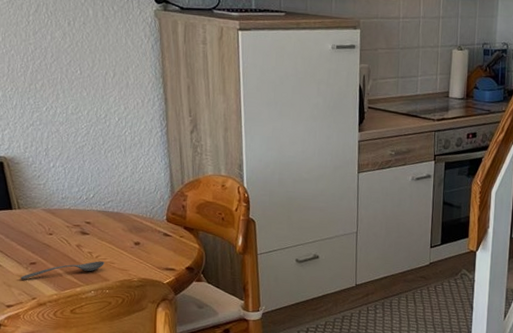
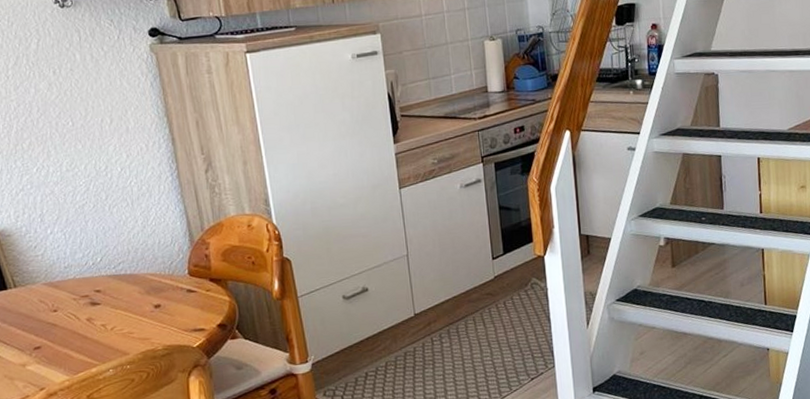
soupspoon: present [20,261,104,280] -> none [24,332,122,369]

